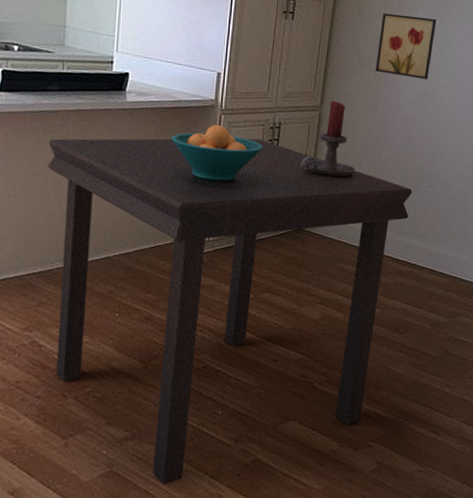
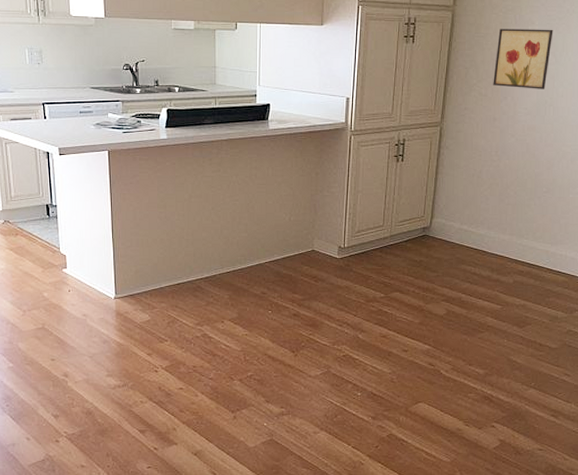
dining table: present [47,138,413,485] -> none [207,156,531,453]
fruit bowl: present [171,125,263,182] -> none [309,145,390,195]
candle holder: present [300,100,356,178] -> none [423,116,476,187]

